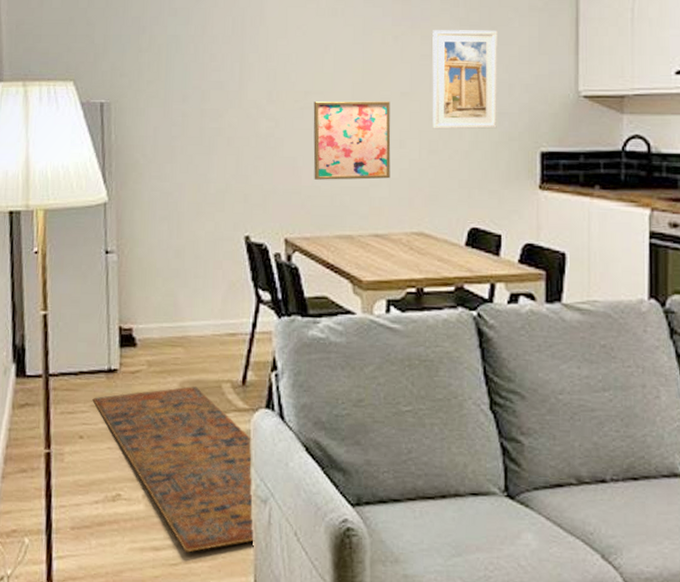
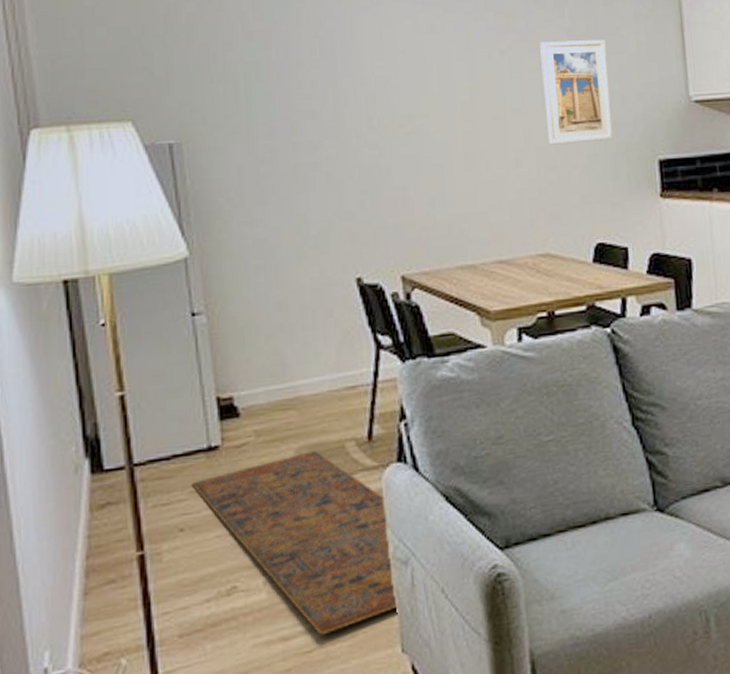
wall art: present [313,101,391,180] -> none [420,119,510,209]

